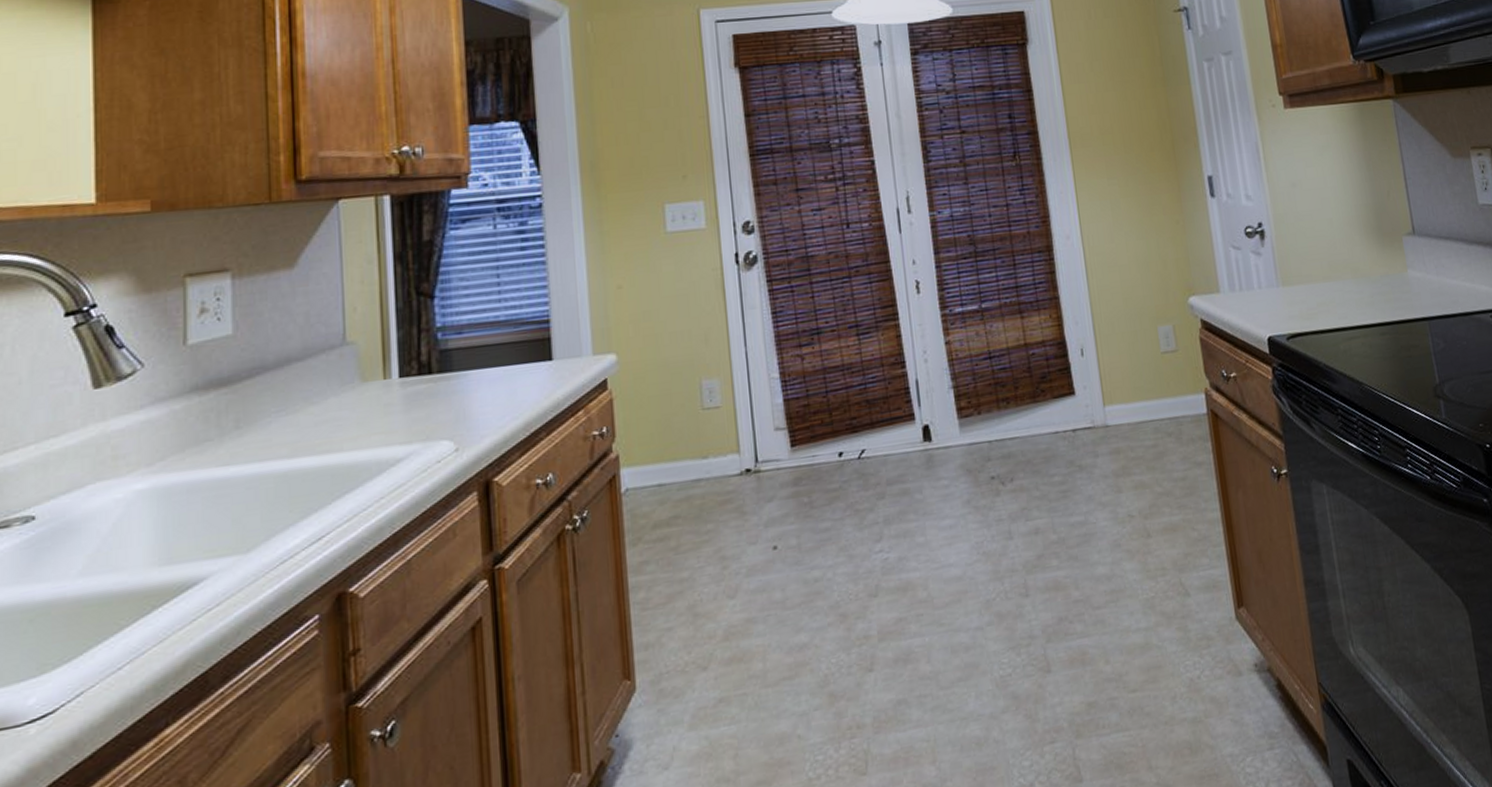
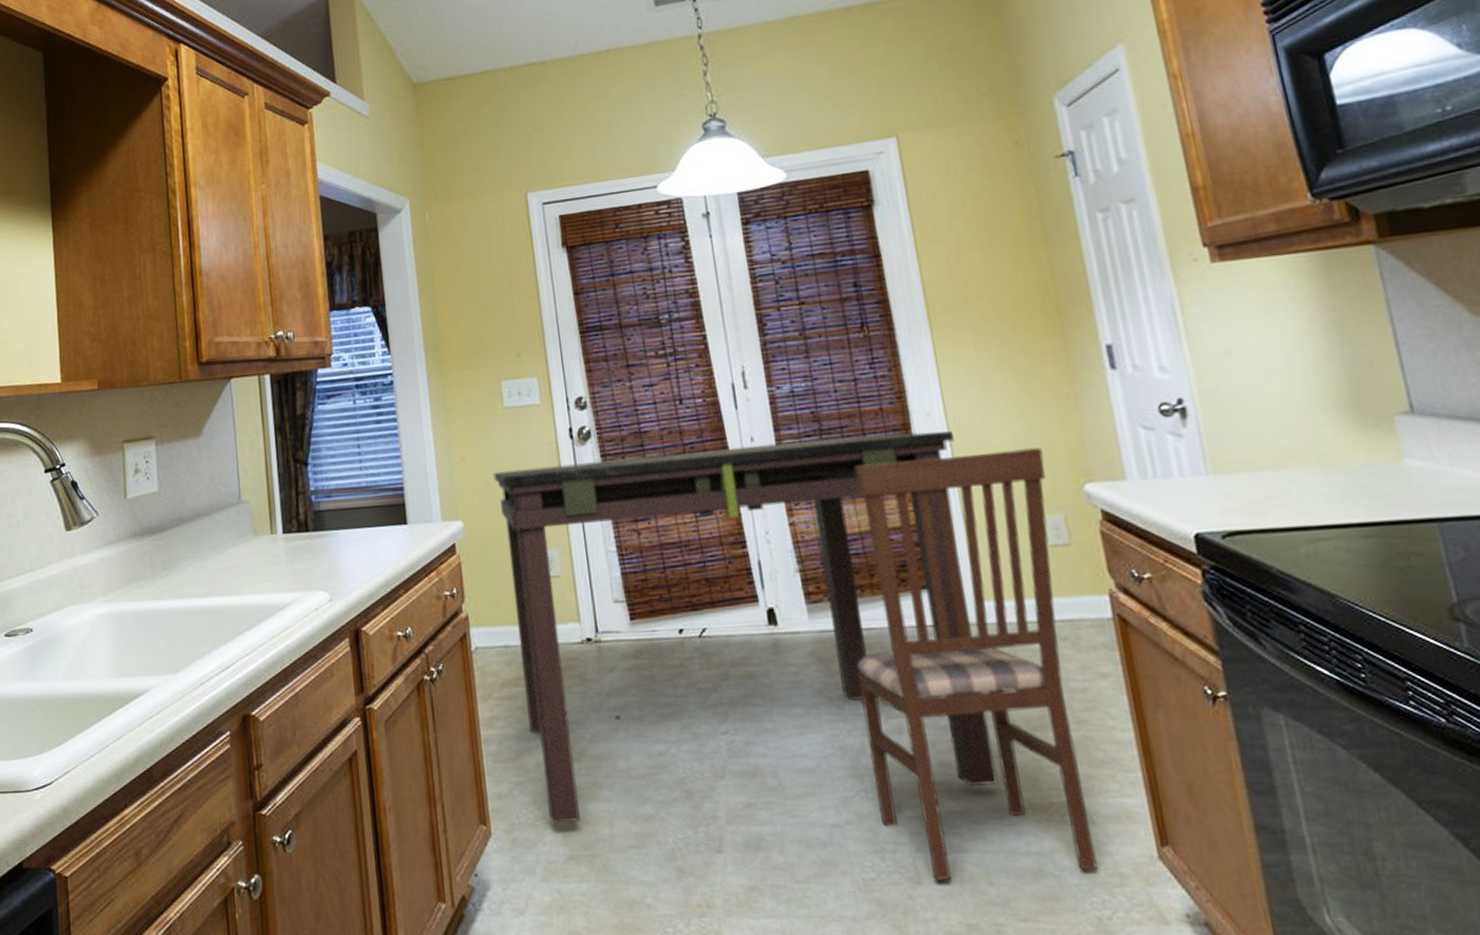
dining table: none [652,252,1116,666] -> present [493,431,998,822]
dining chair: none [1002,266,1191,667] -> present [854,447,1098,880]

